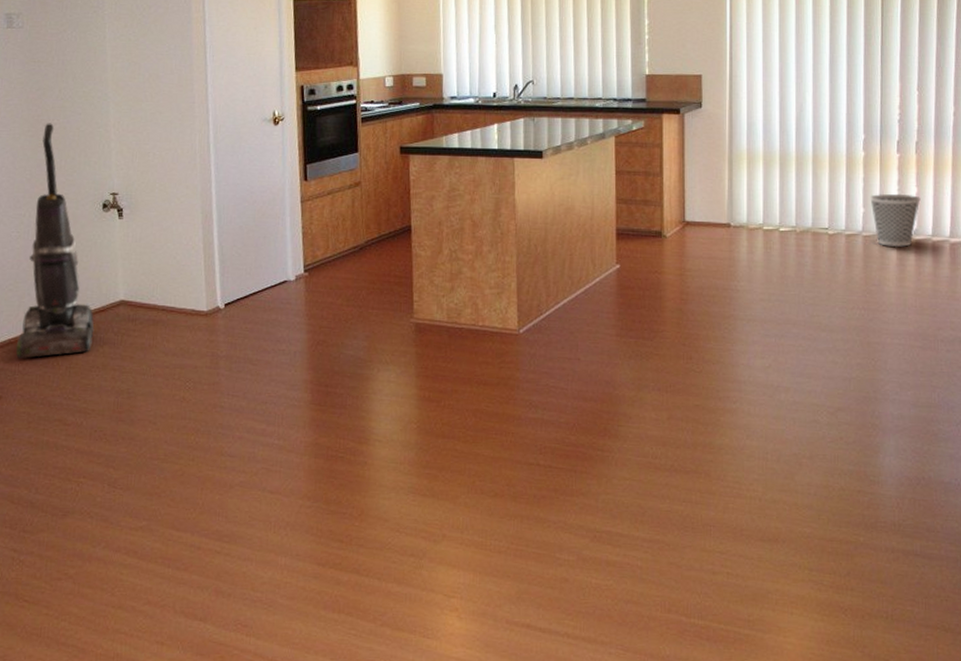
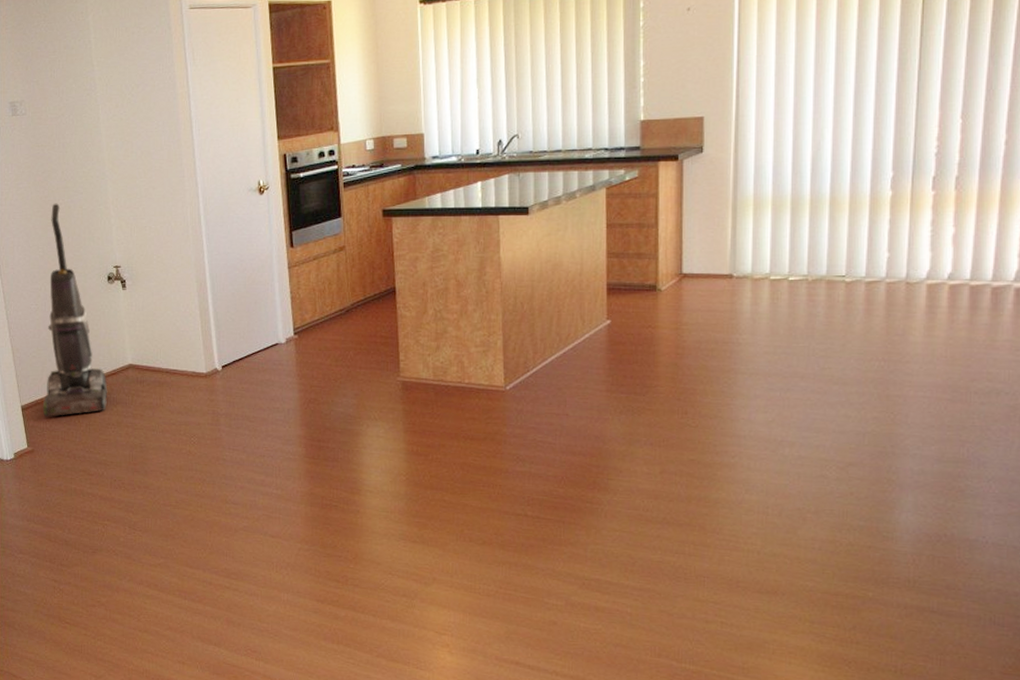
wastebasket: present [870,194,921,248] -> none [896,236,958,294]

